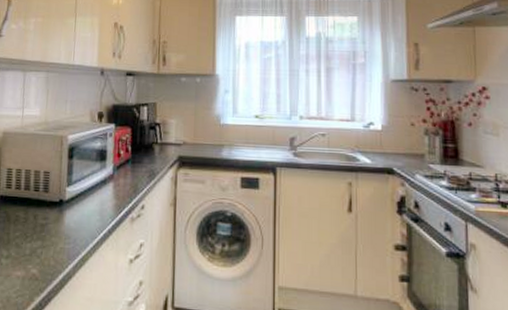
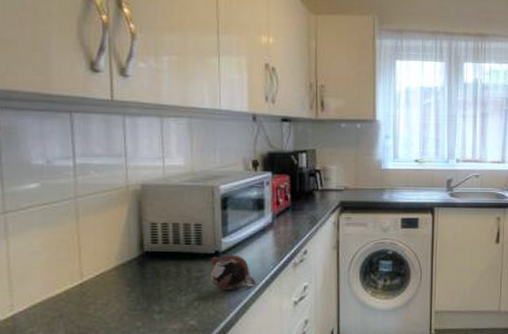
teapot: none [54,204,94,241] -> present [211,254,256,290]

